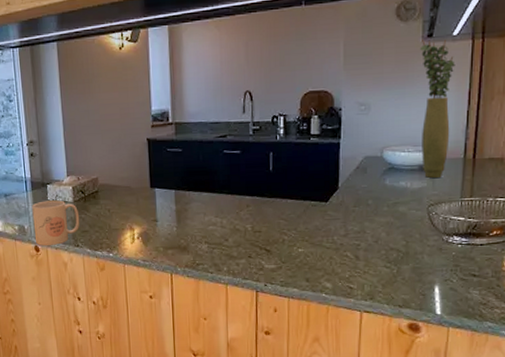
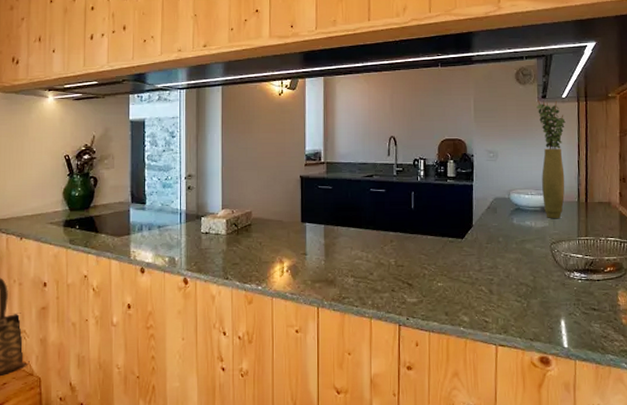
mug: present [32,200,80,247] -> none [184,232,231,279]

